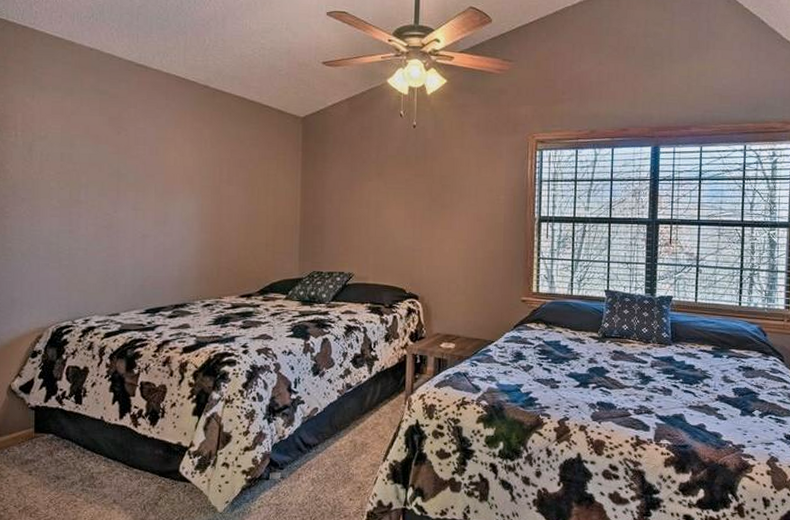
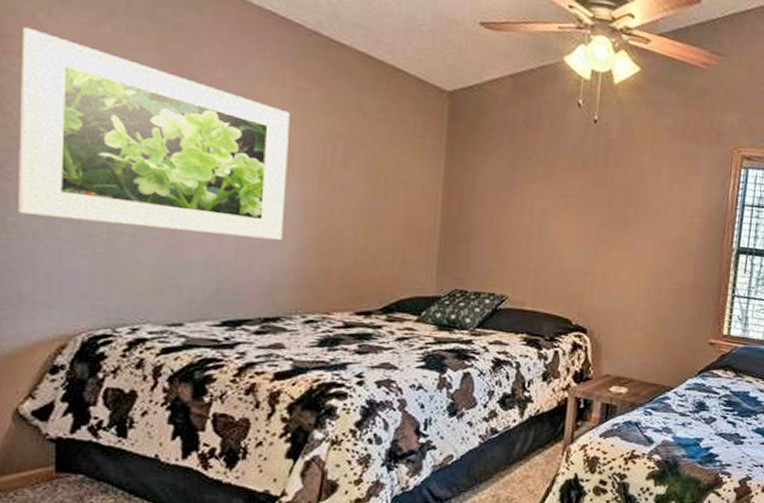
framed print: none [13,109,189,244] -> present [19,26,290,241]

